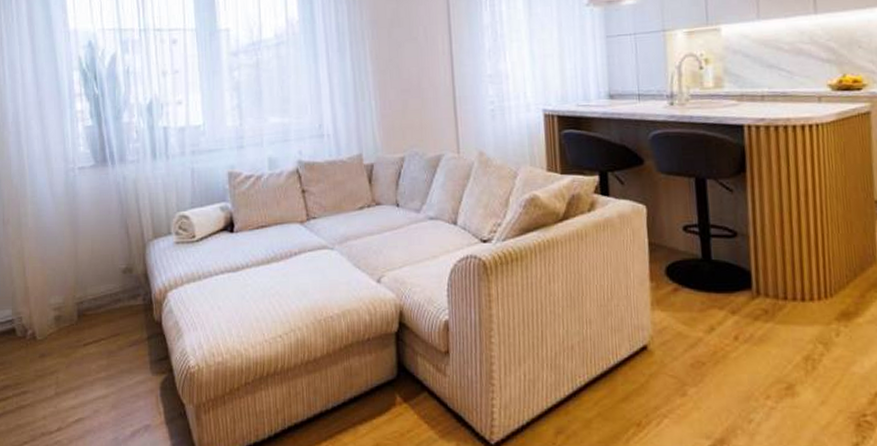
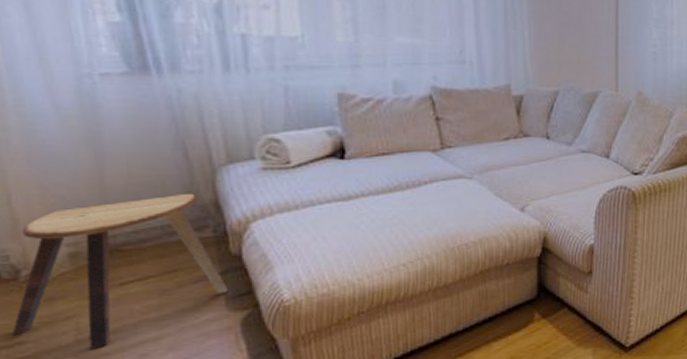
stool: none [20,265,151,402] -> present [11,193,227,349]

